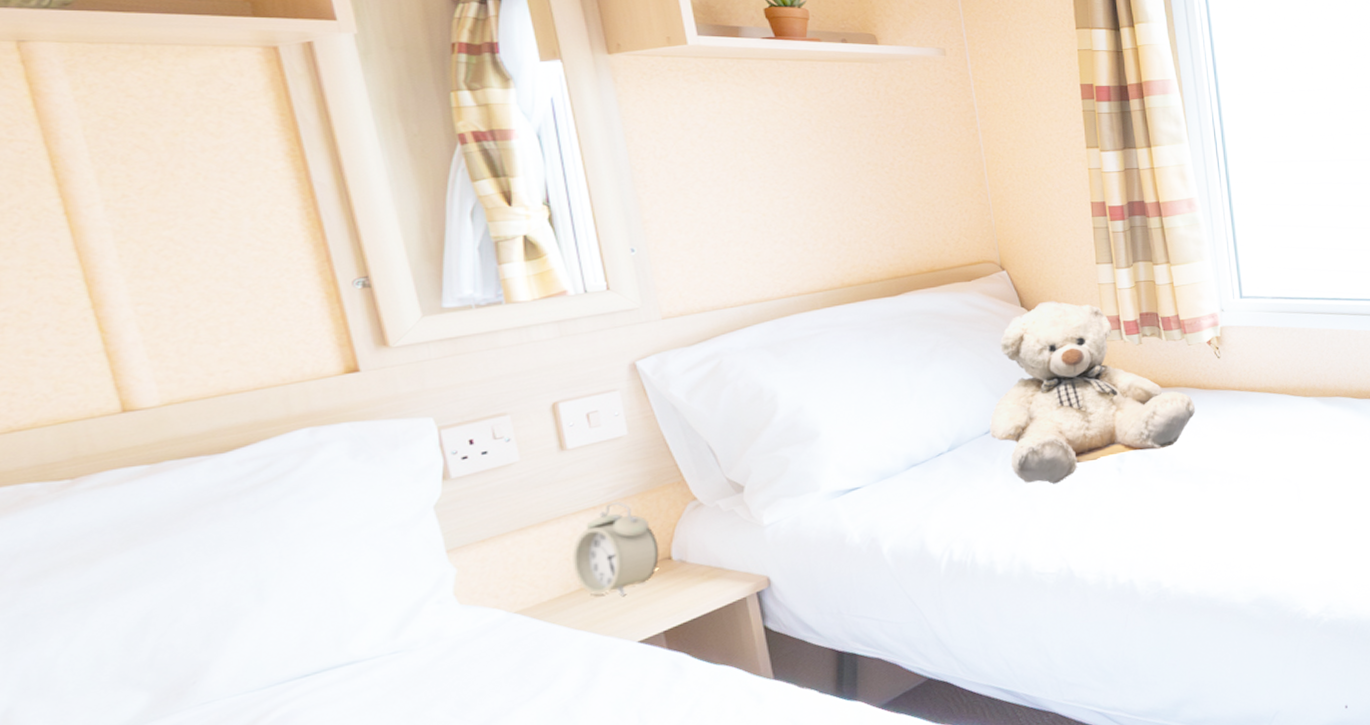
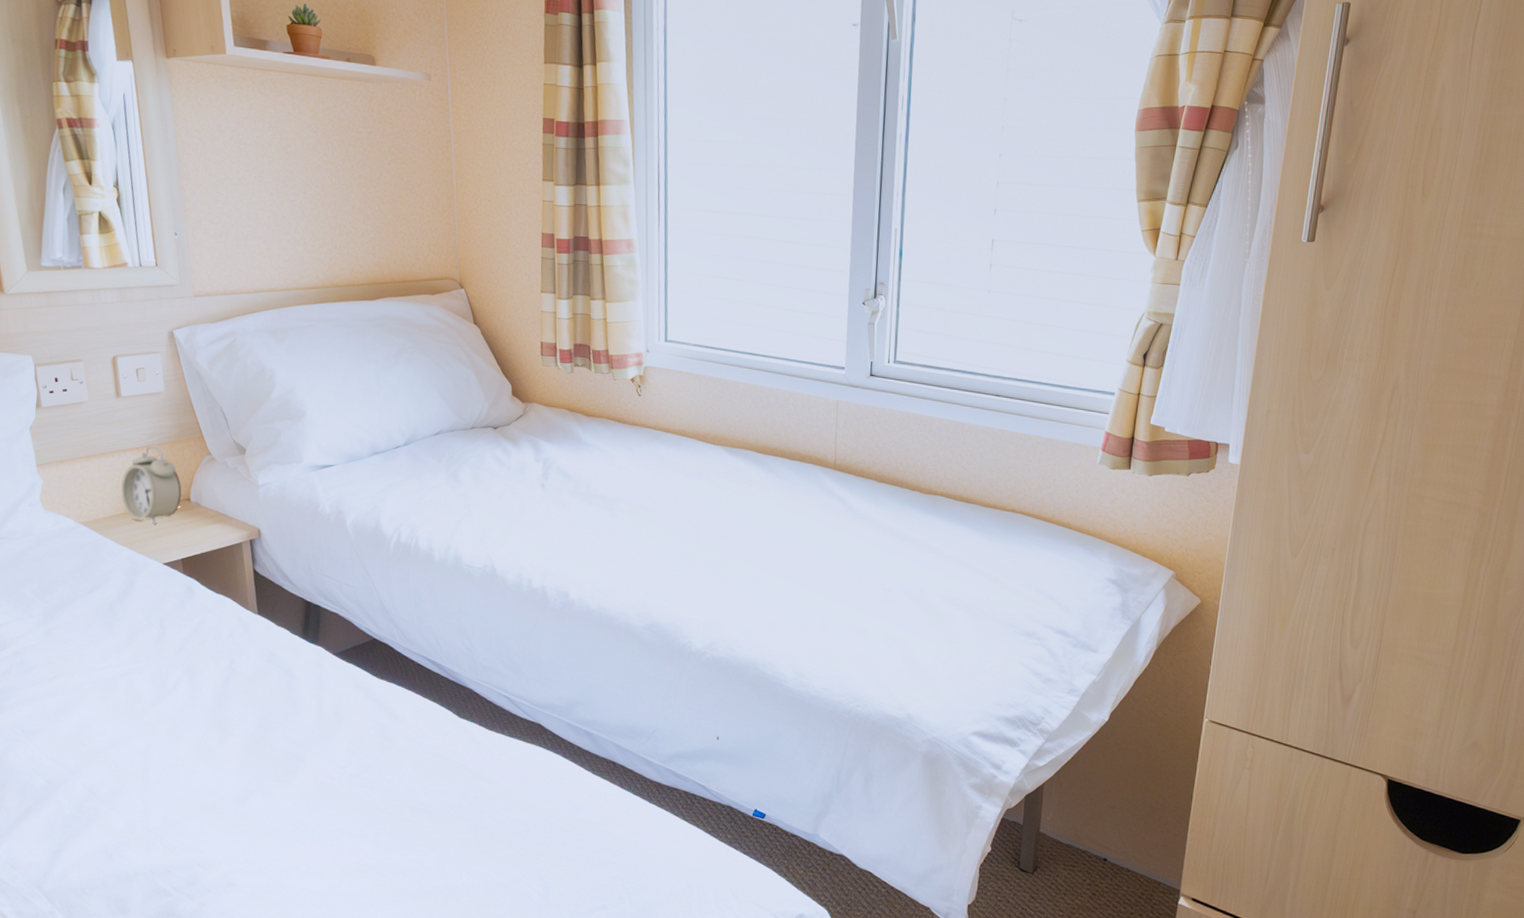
teddy bear: present [990,300,1196,484] -> none [439,321,615,489]

